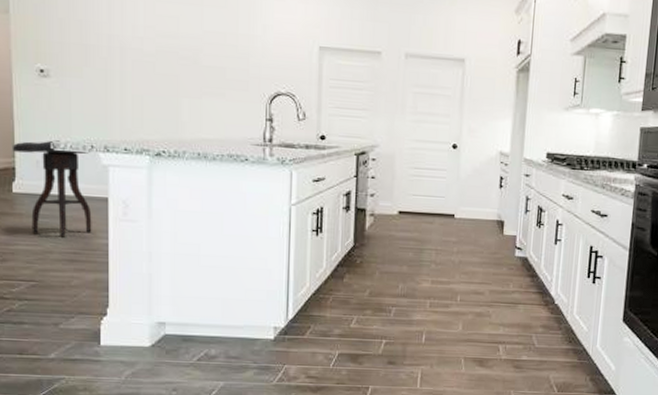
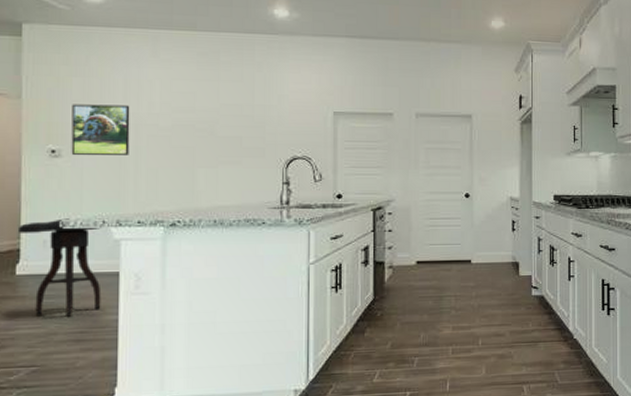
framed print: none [58,22,115,80] -> present [71,104,130,155]

